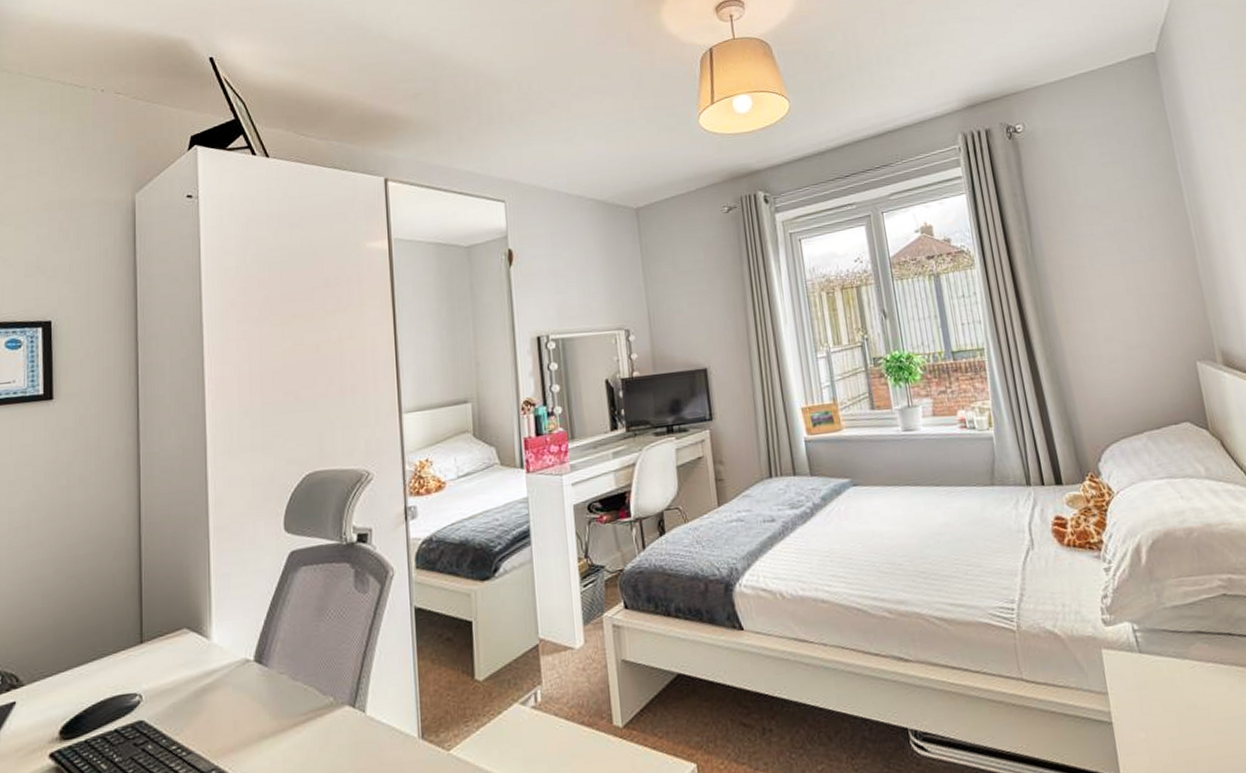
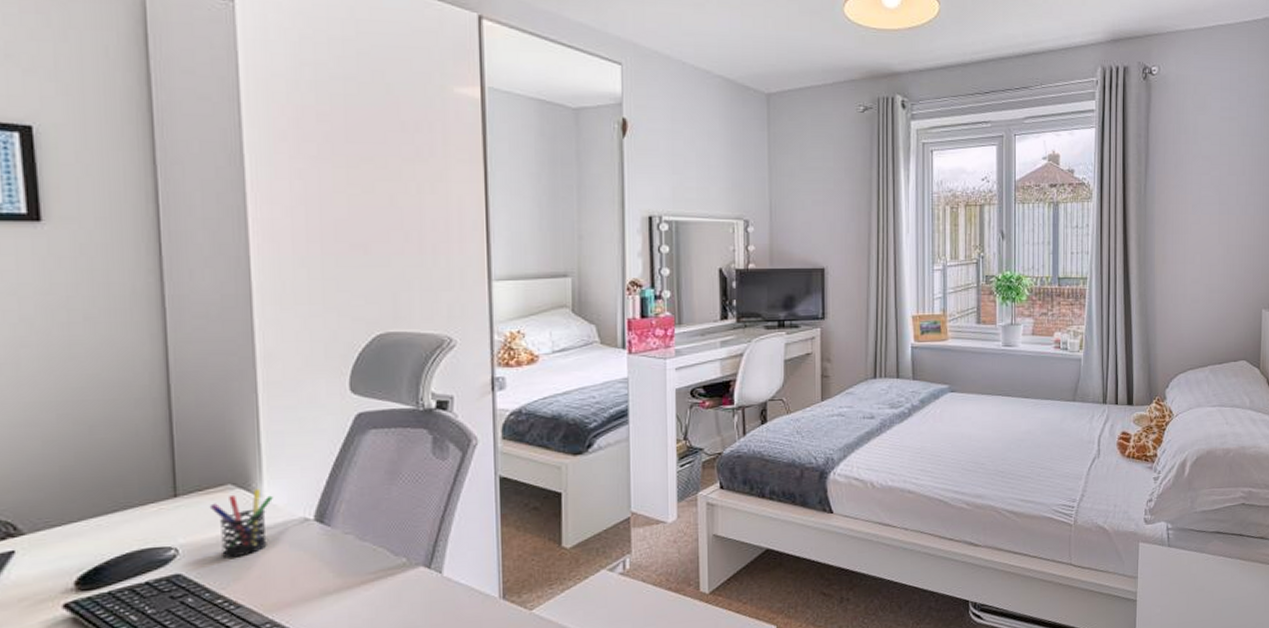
pen holder: none [168,631,220,703] -> present [209,488,273,558]

